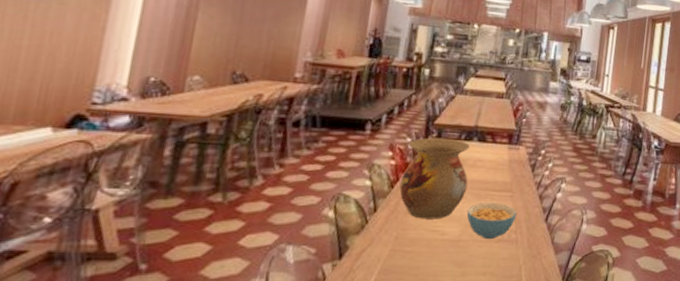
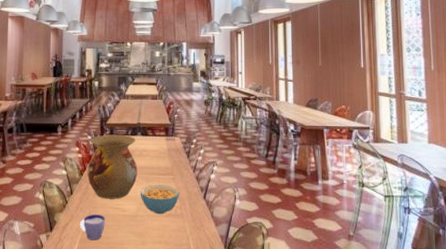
cup: none [380,238,417,271] -> present [79,215,105,240]

